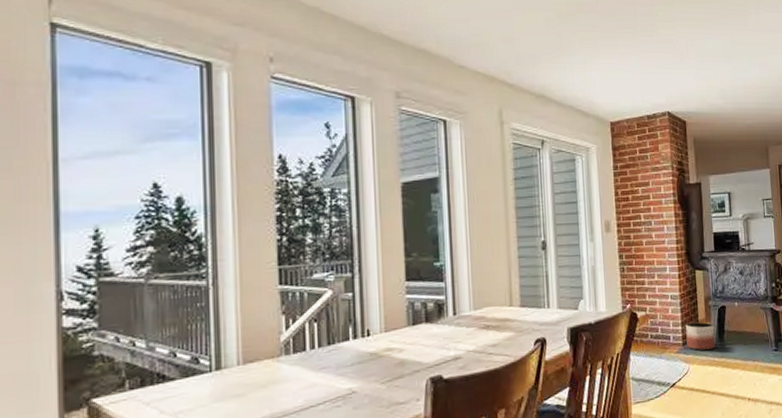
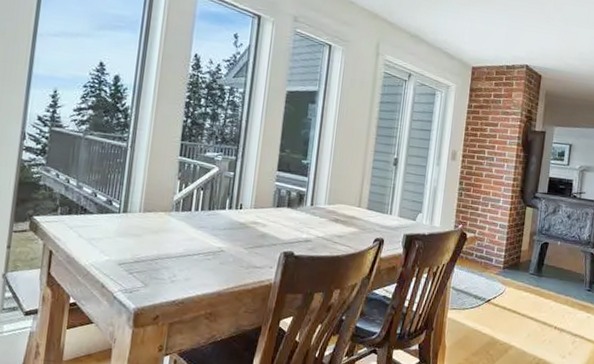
planter: present [685,321,716,351] -> none [506,250,535,278]

